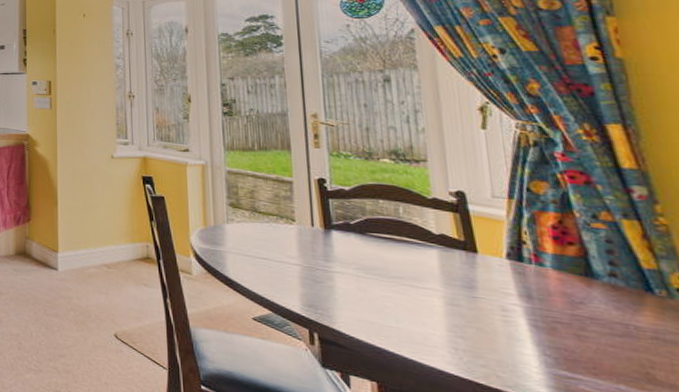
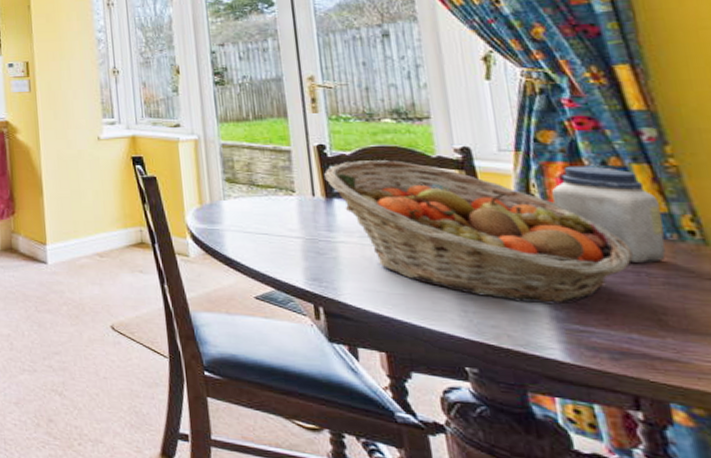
fruit basket: none [324,196,622,351] -> present [324,160,633,305]
jar: none [542,217,654,317] -> present [551,166,666,263]

